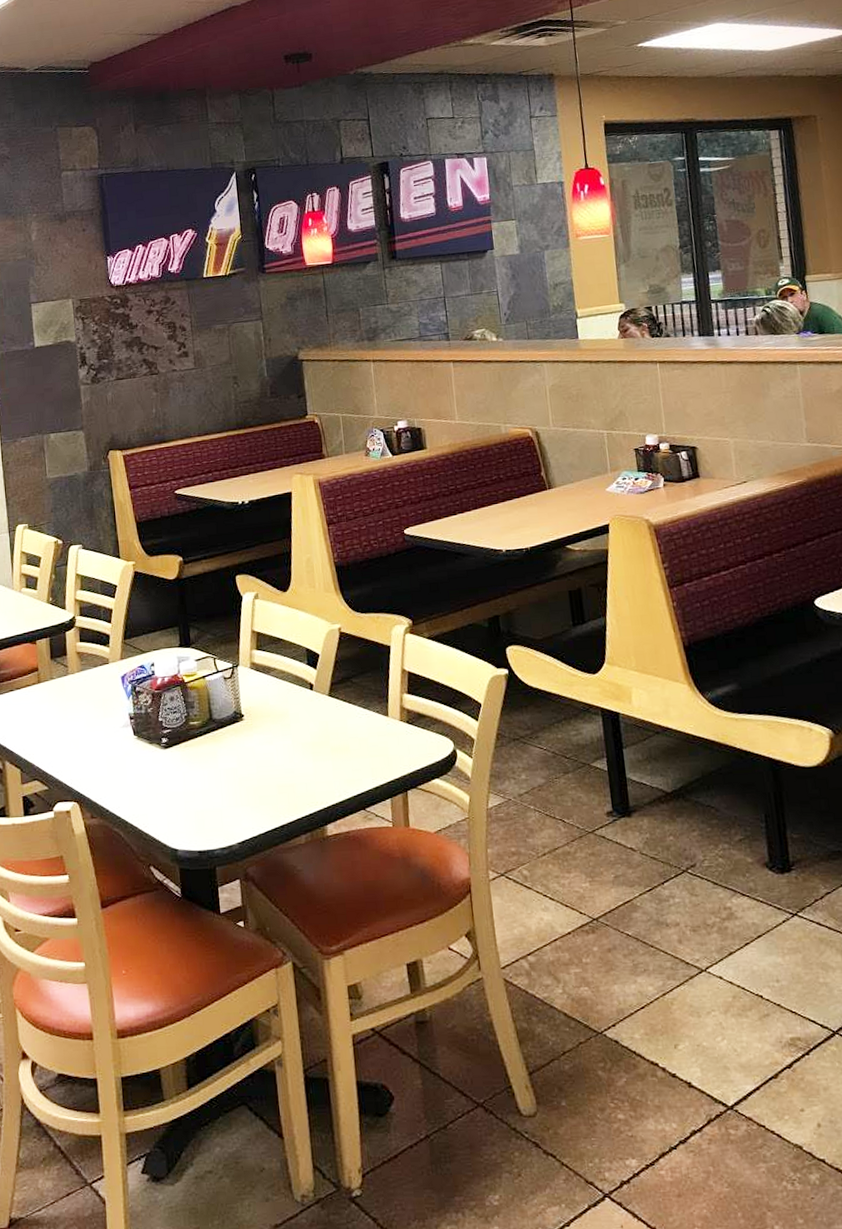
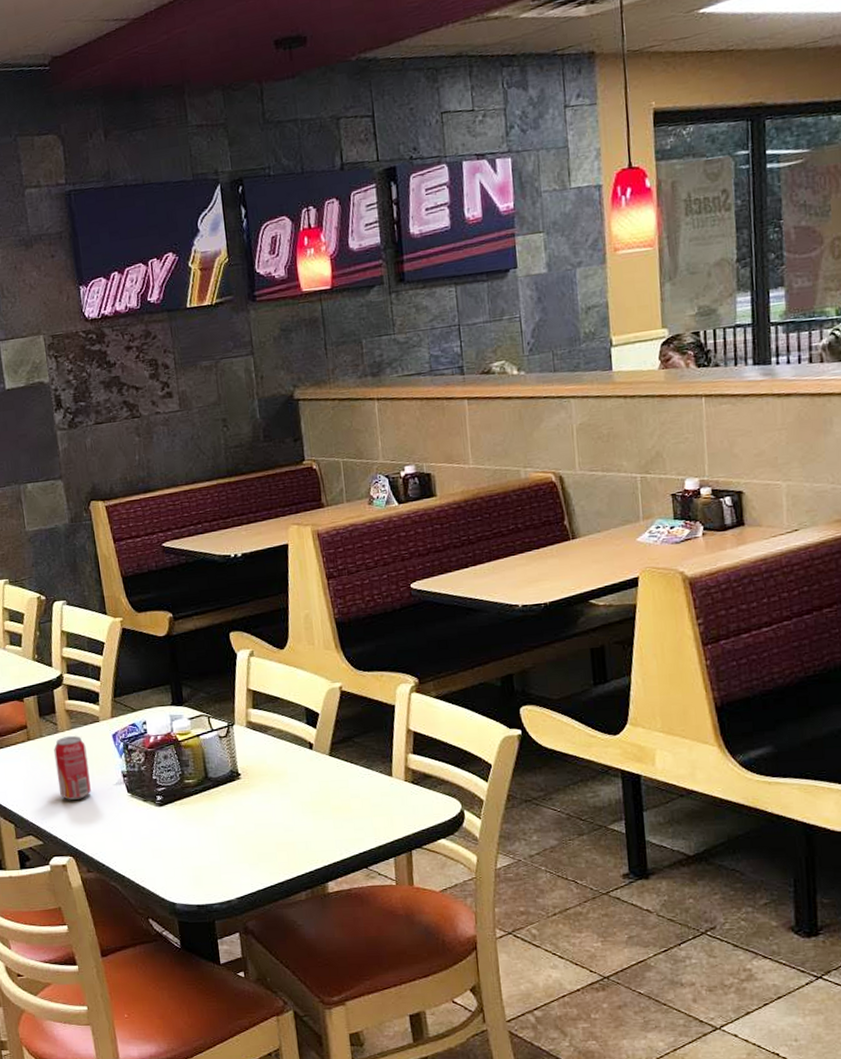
beverage can: none [63,678,98,743] -> present [54,736,91,800]

